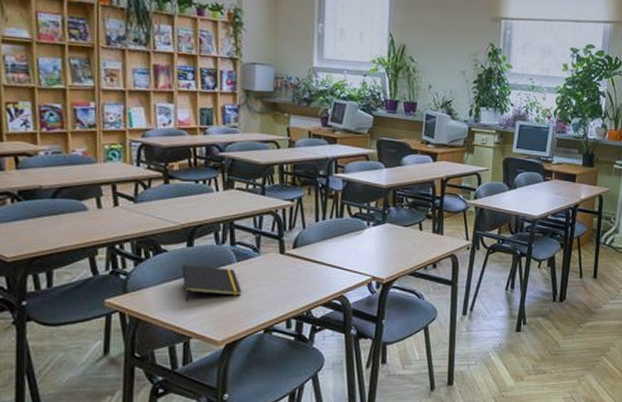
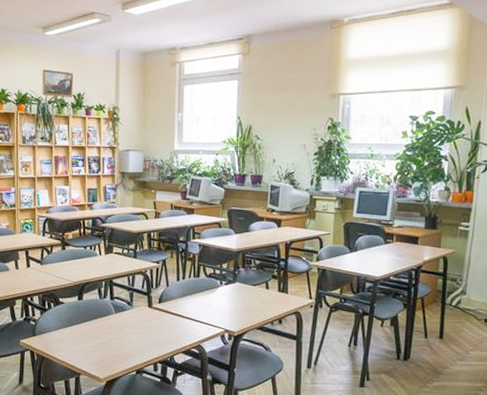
notepad: present [181,265,242,302] -> none [74,314,119,345]

